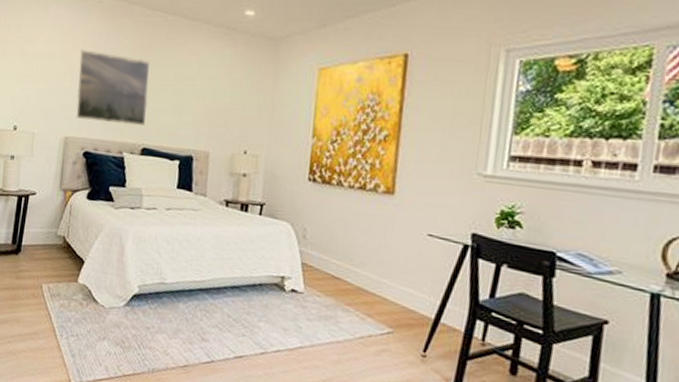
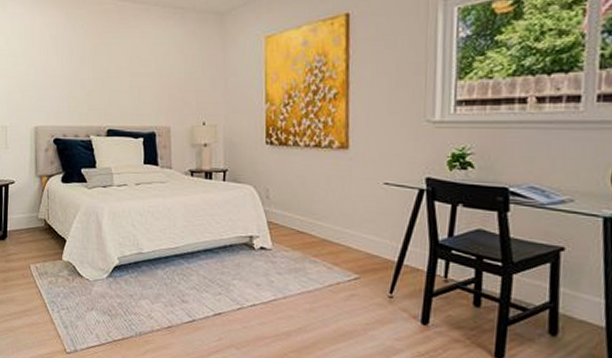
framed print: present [76,49,150,126] -> none [40,43,108,110]

